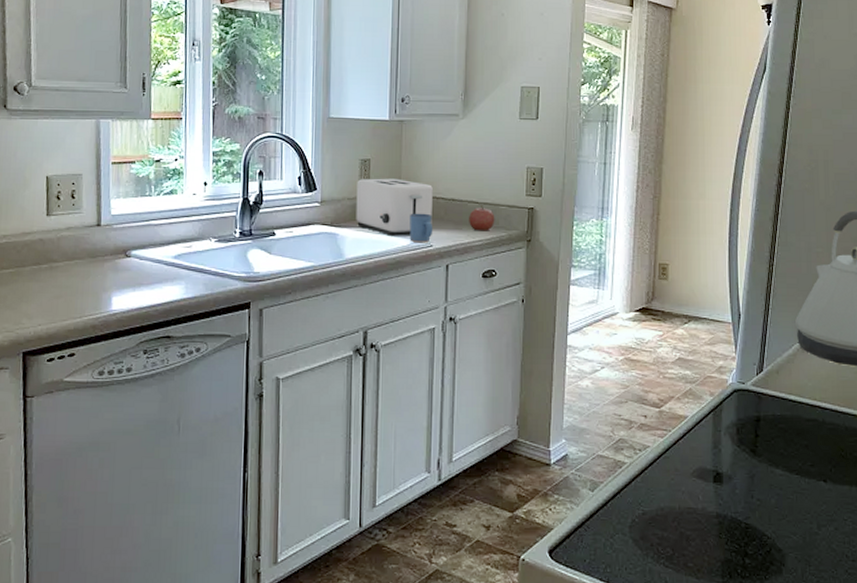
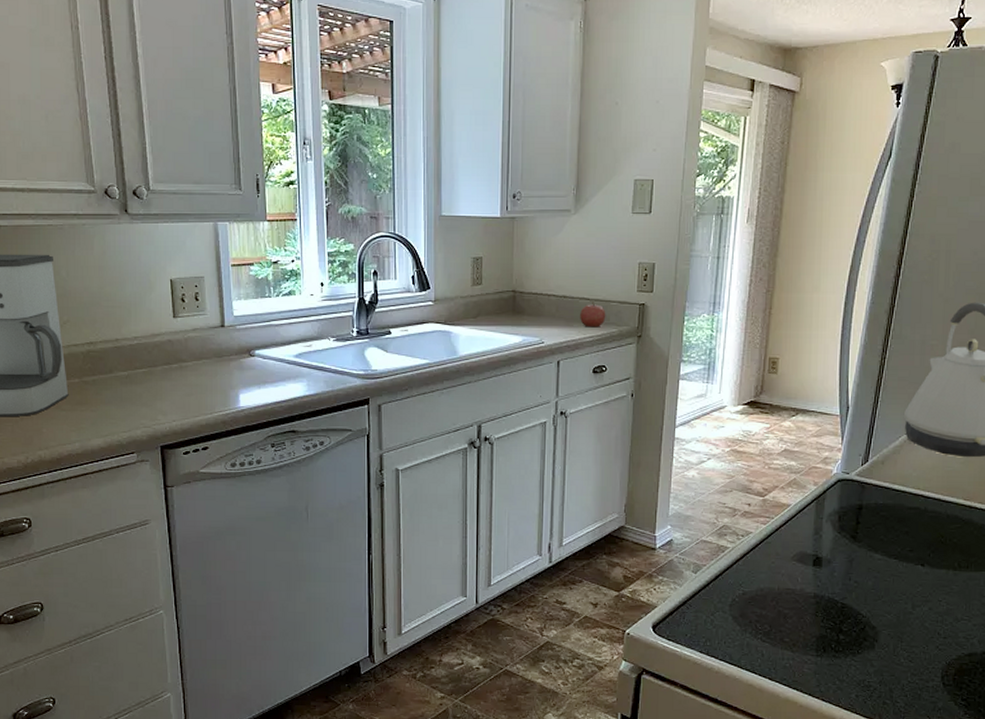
toaster: present [356,178,433,236] -> none [469,276,544,333]
mug: present [409,213,433,243] -> none [521,310,545,340]

